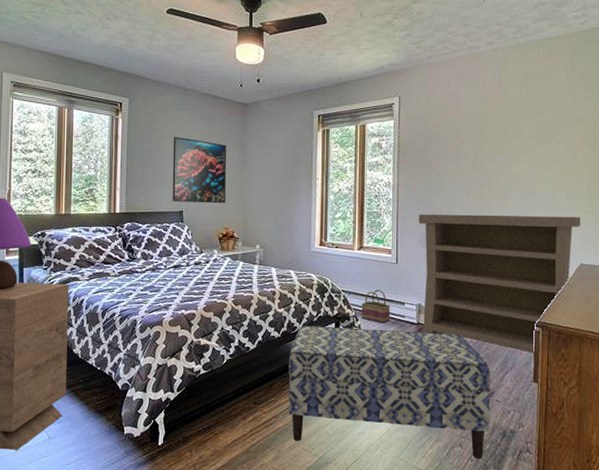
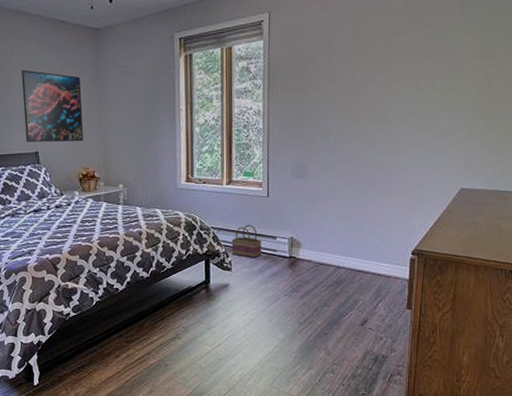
bench: present [288,326,491,460] -> none [159,264,364,384]
bookshelf: present [418,214,581,354] -> none [290,138,464,281]

